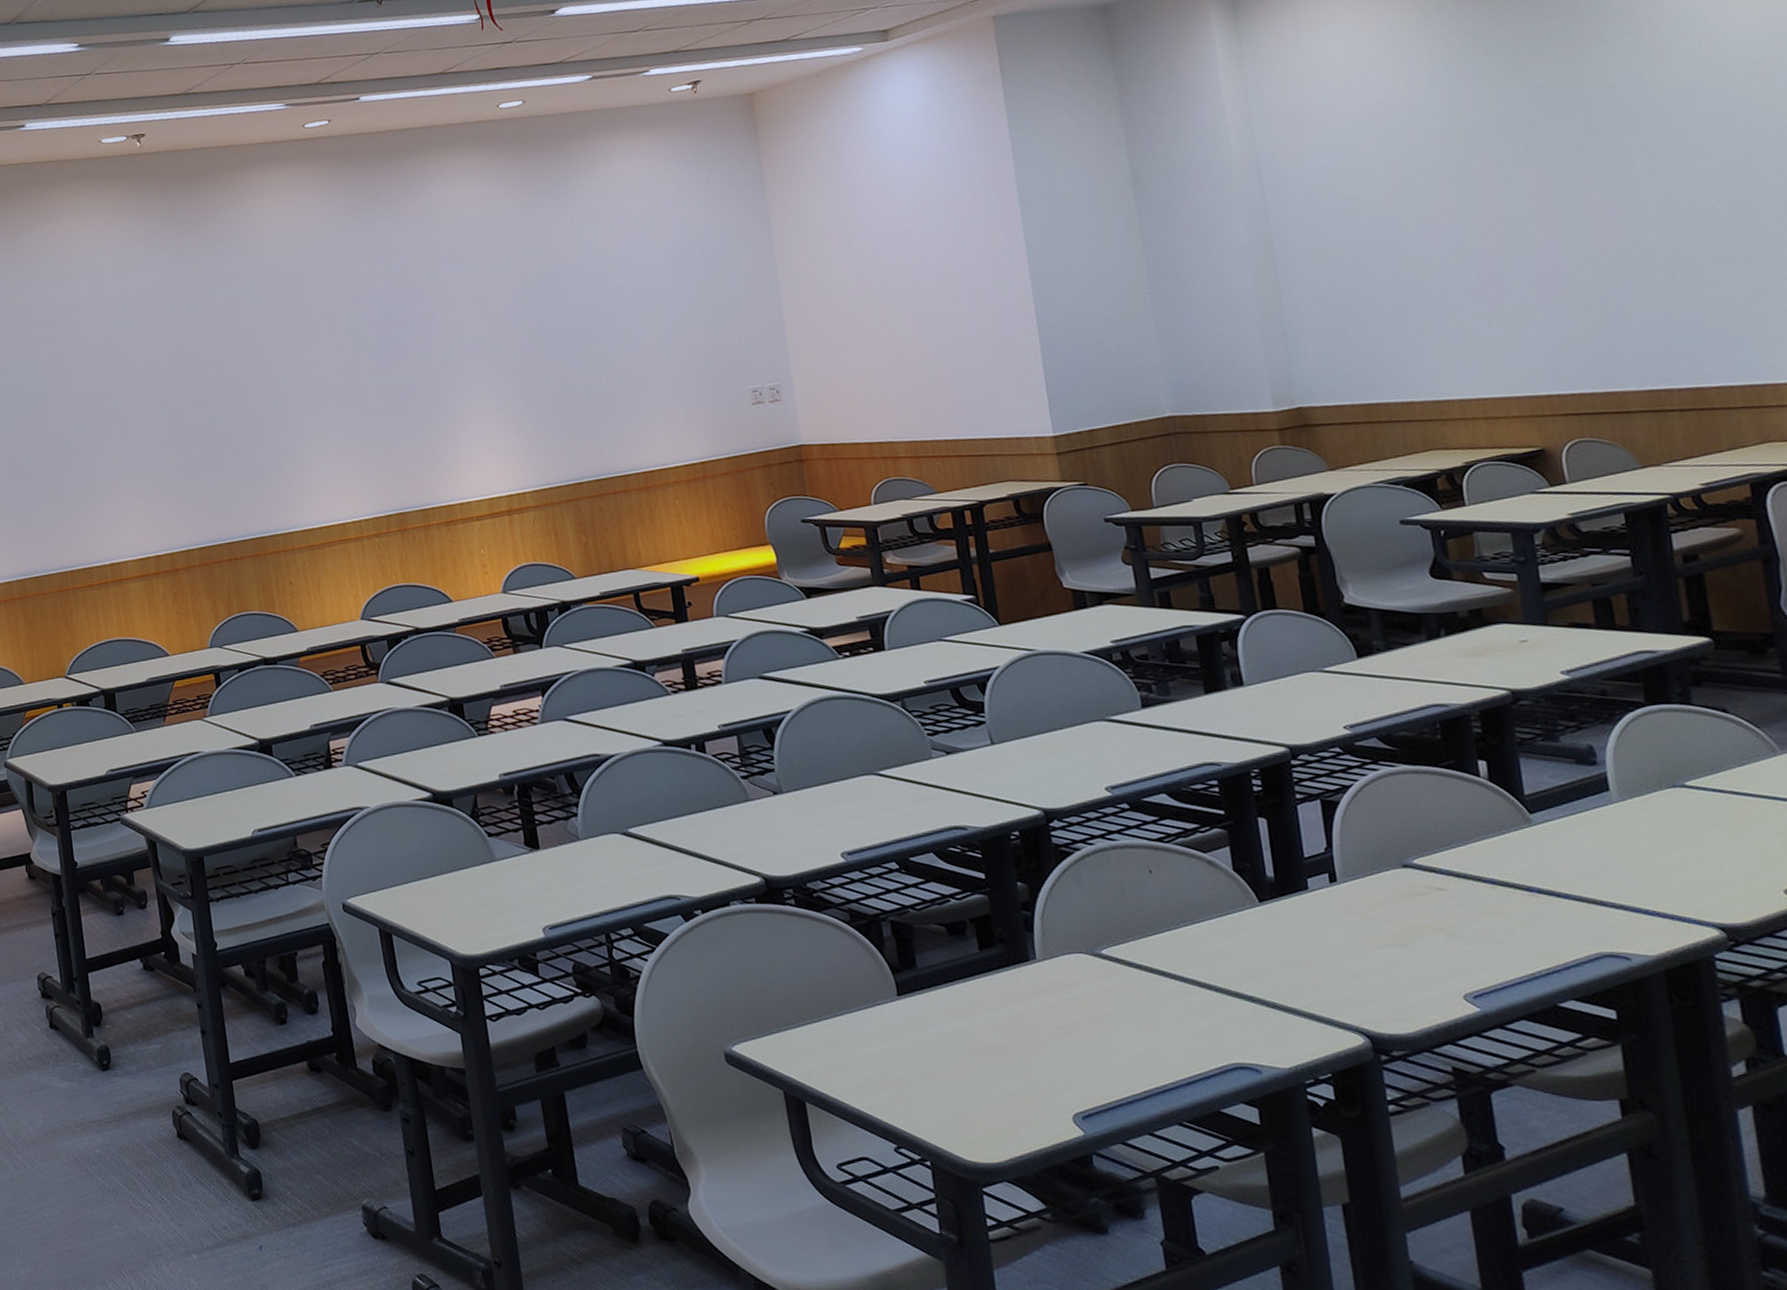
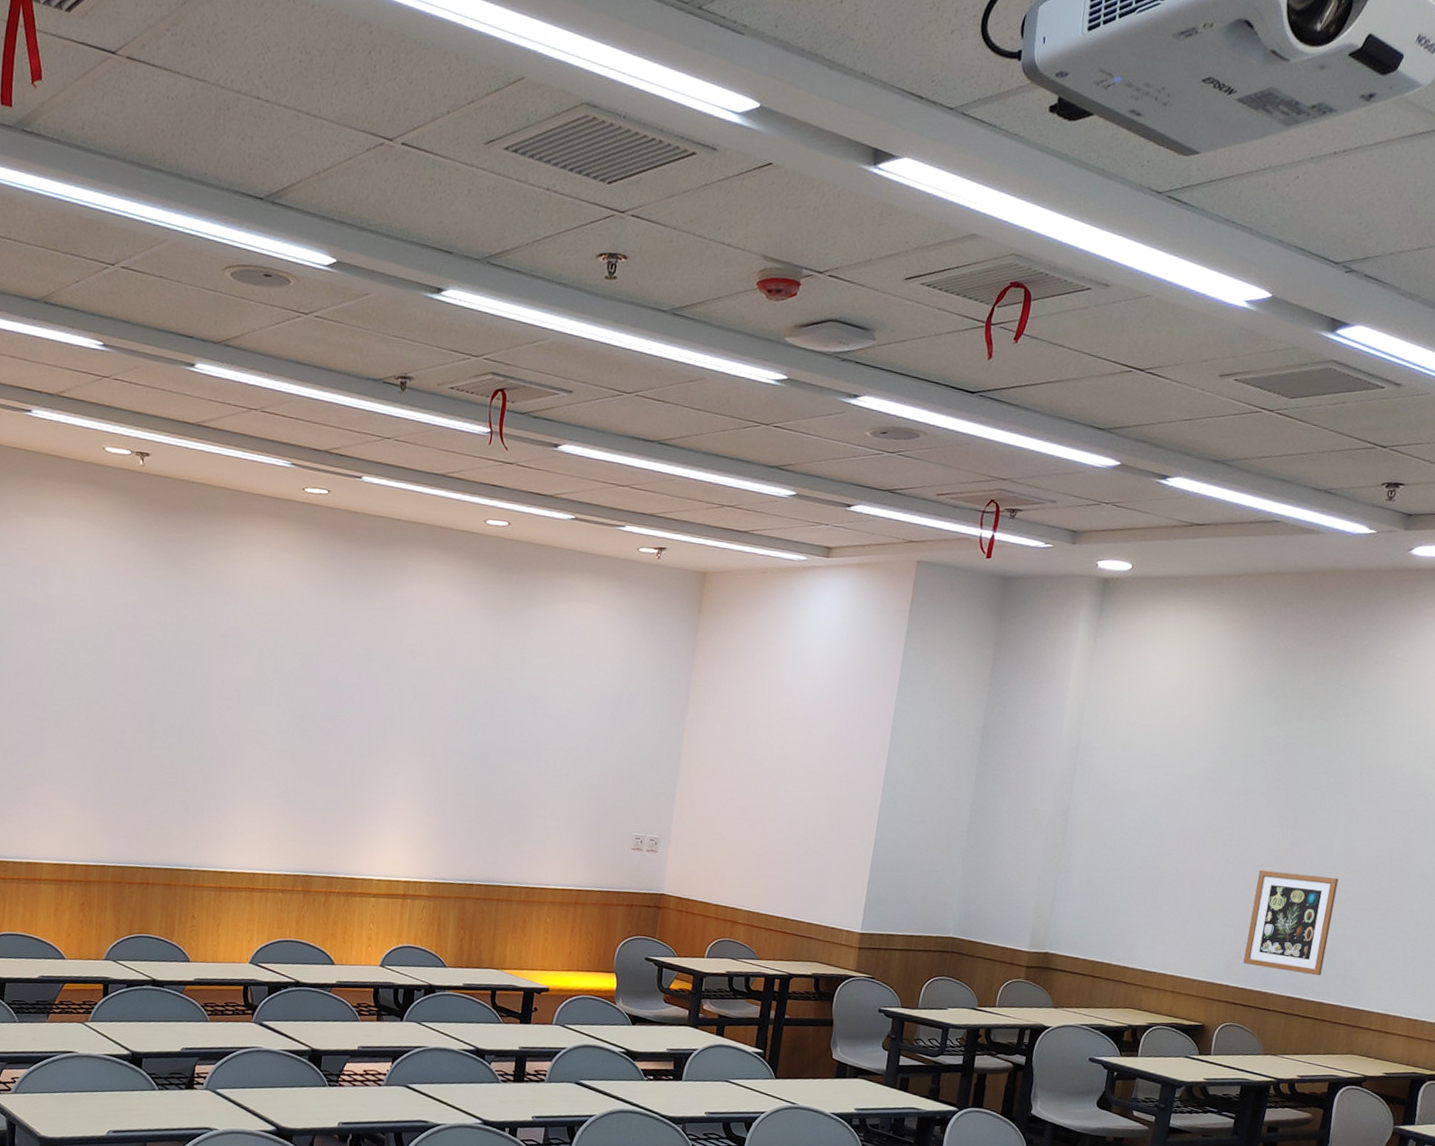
wall art: none [1551,234,1686,364] -> present [1243,869,1339,976]

